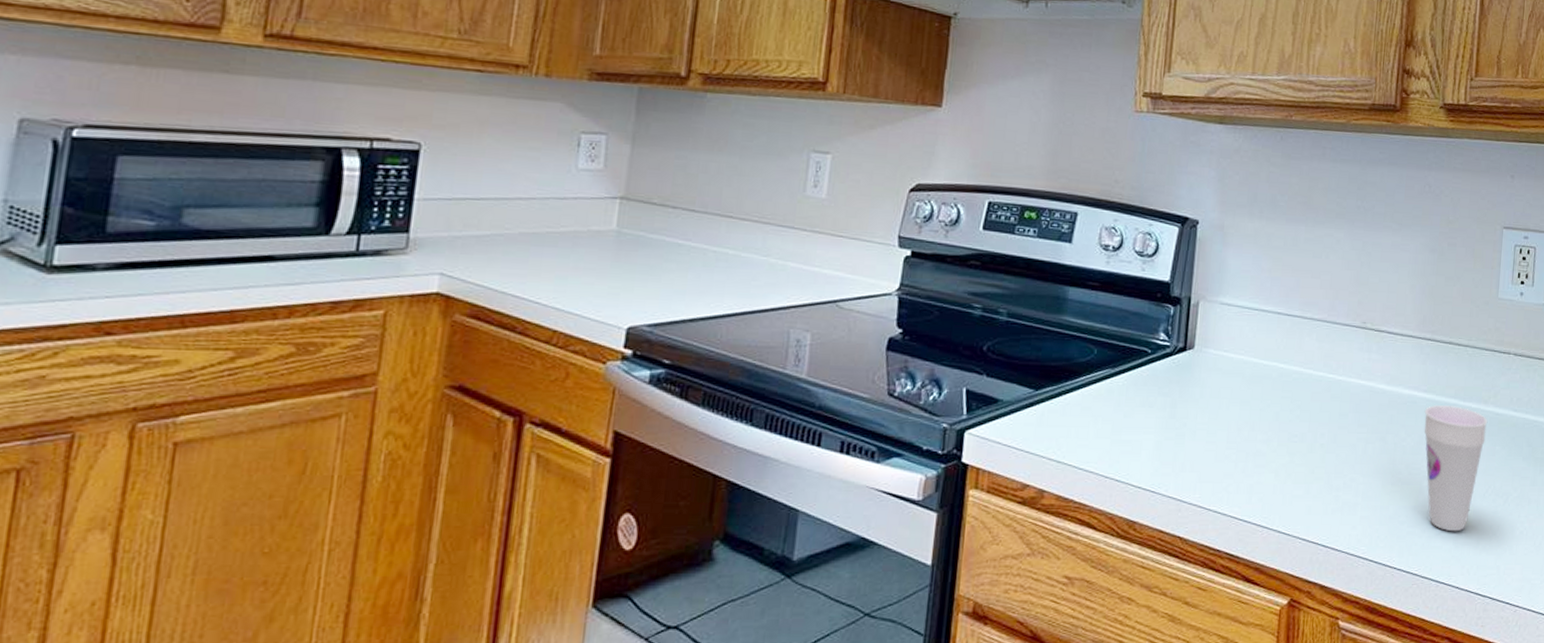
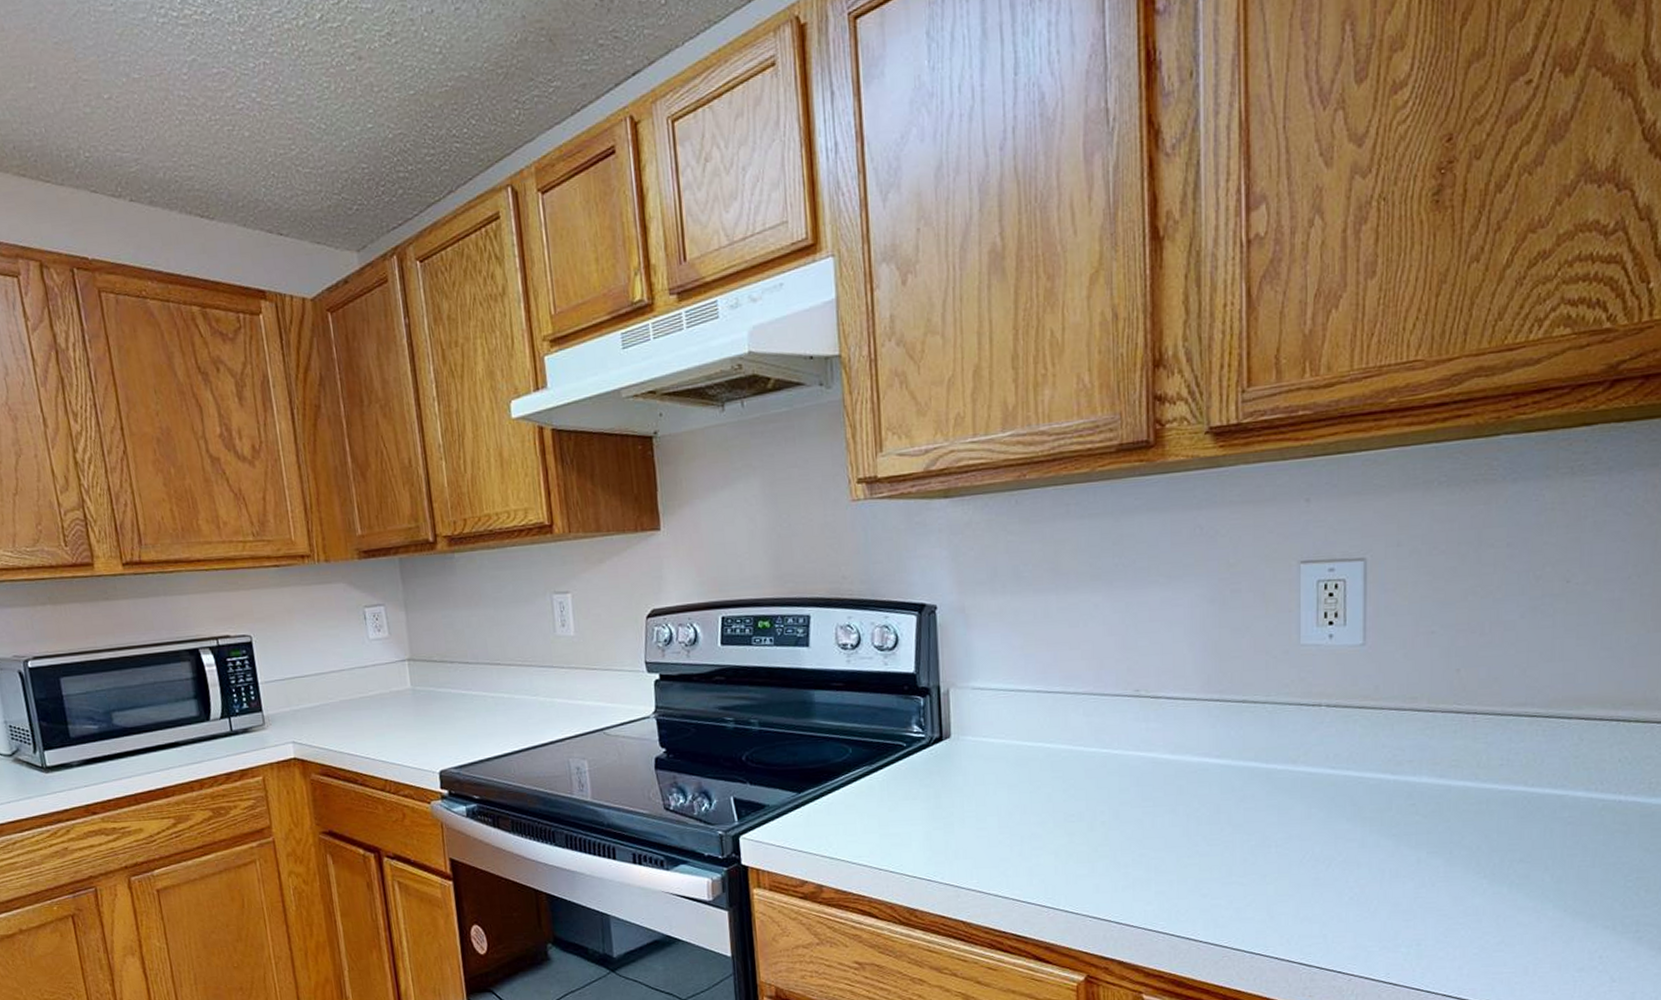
cup: present [1424,405,1488,532] -> none [1219,769,1299,902]

